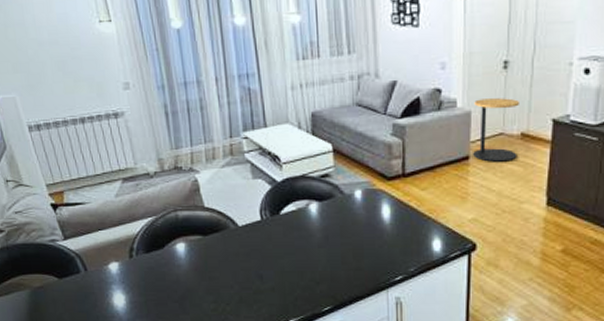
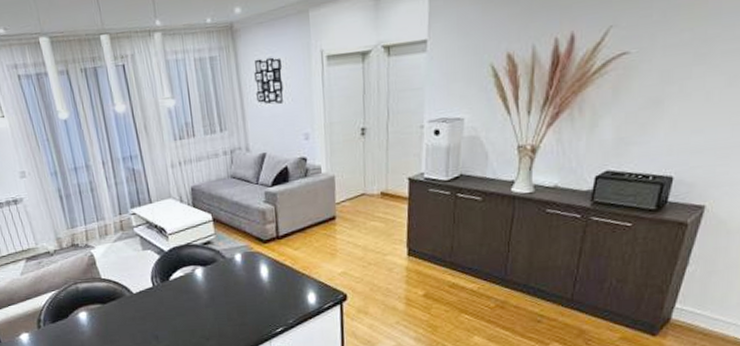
side table: present [473,98,519,162] -> none [337,161,379,221]

